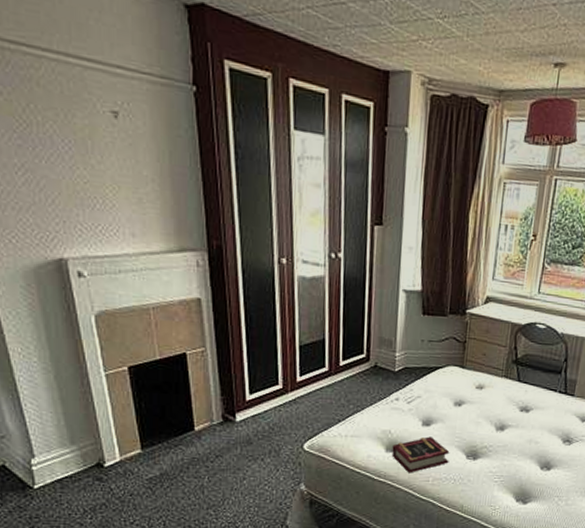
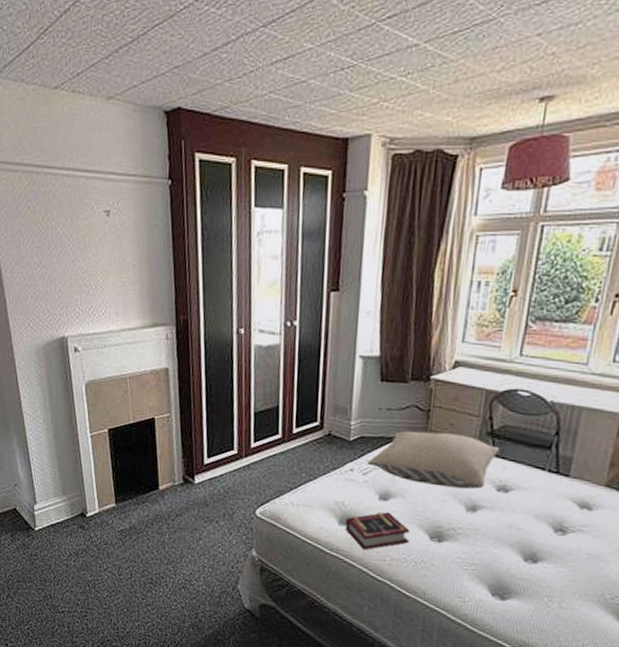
pillow: none [411,360,523,412] -> present [367,430,500,489]

